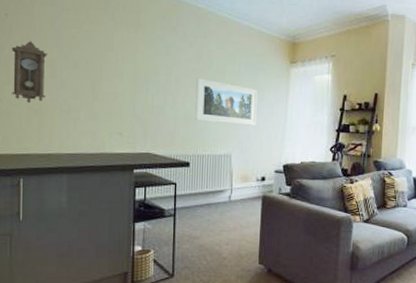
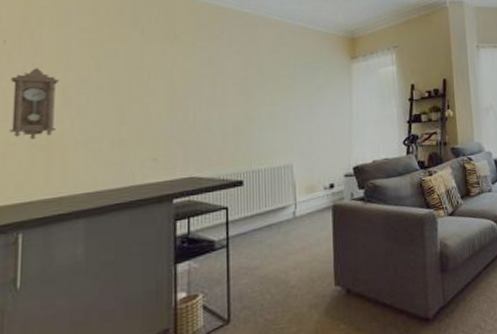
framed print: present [195,78,257,126] -> none [246,85,318,133]

